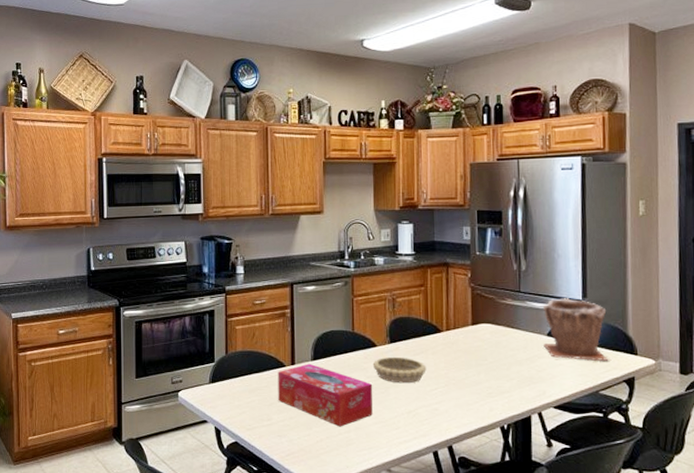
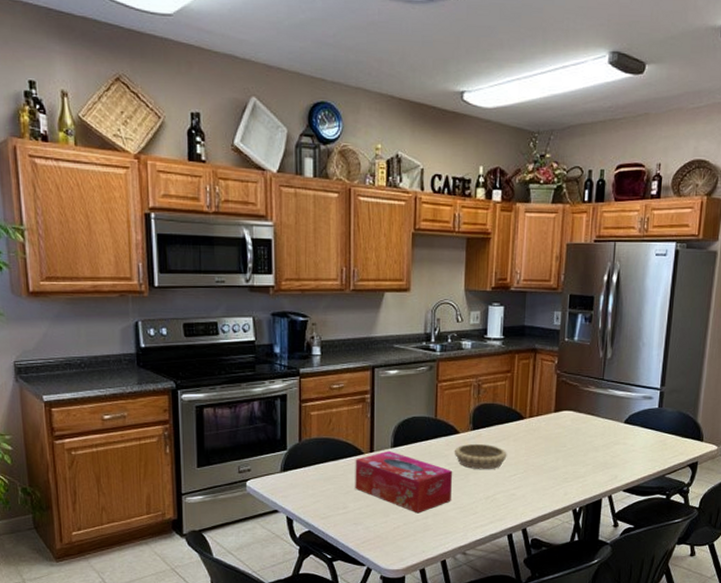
plant pot: present [542,298,609,361] -> none [620,386,680,447]

